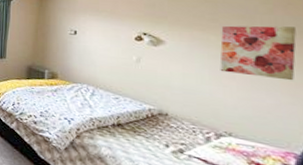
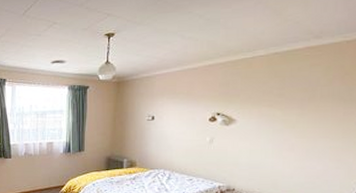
wall art: present [219,25,297,81] -> none [282,96,348,147]

